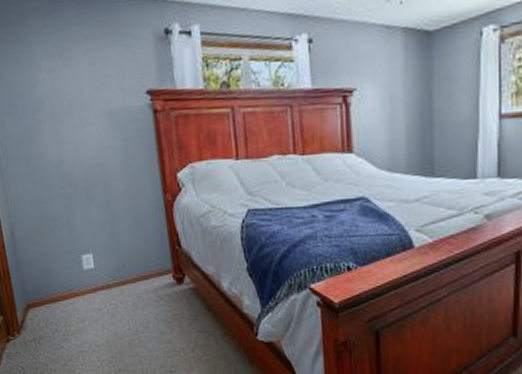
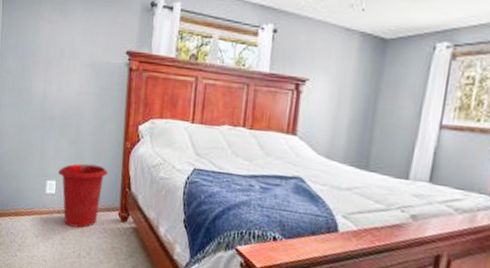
waste bin: none [93,226,152,302] -> present [58,163,109,228]

